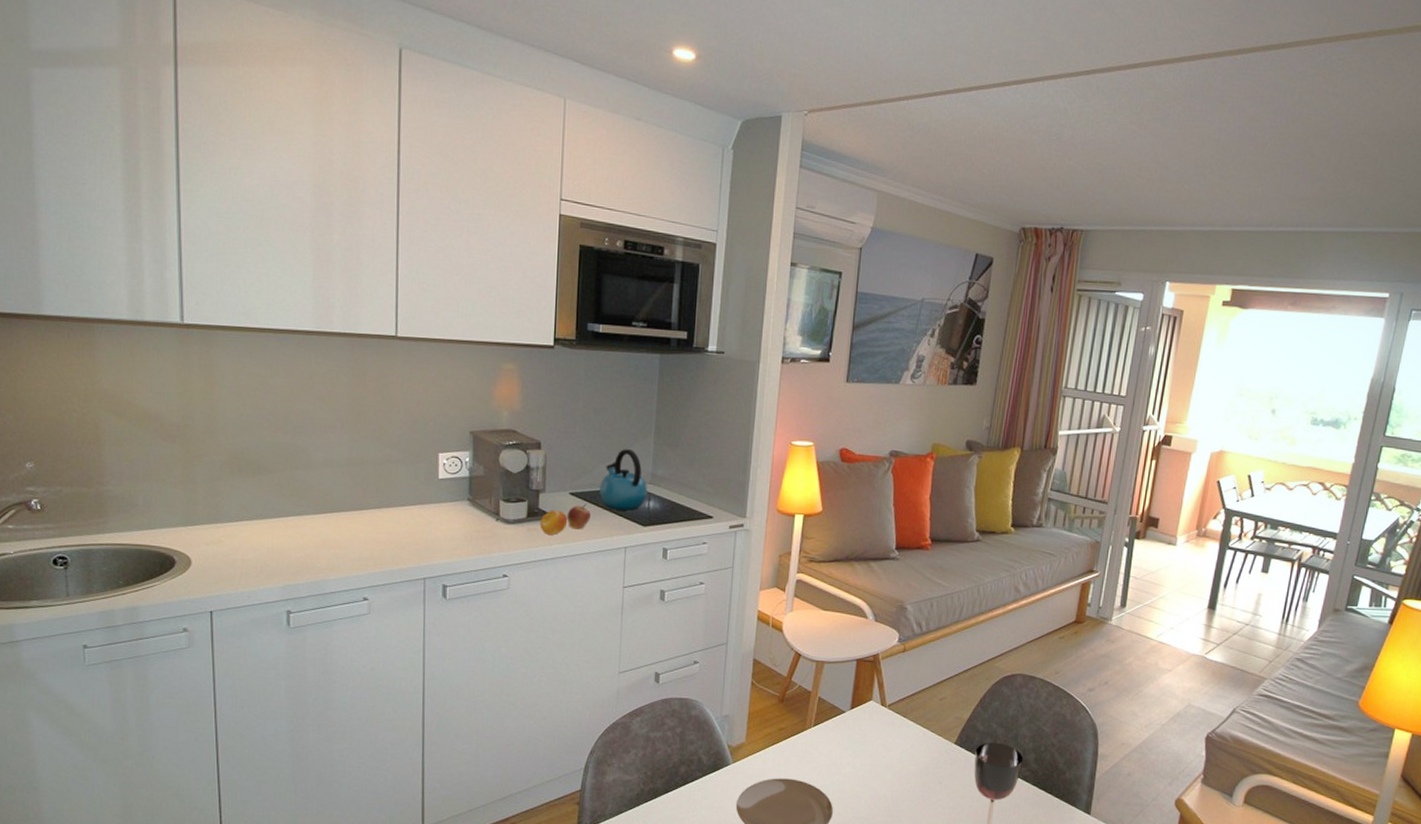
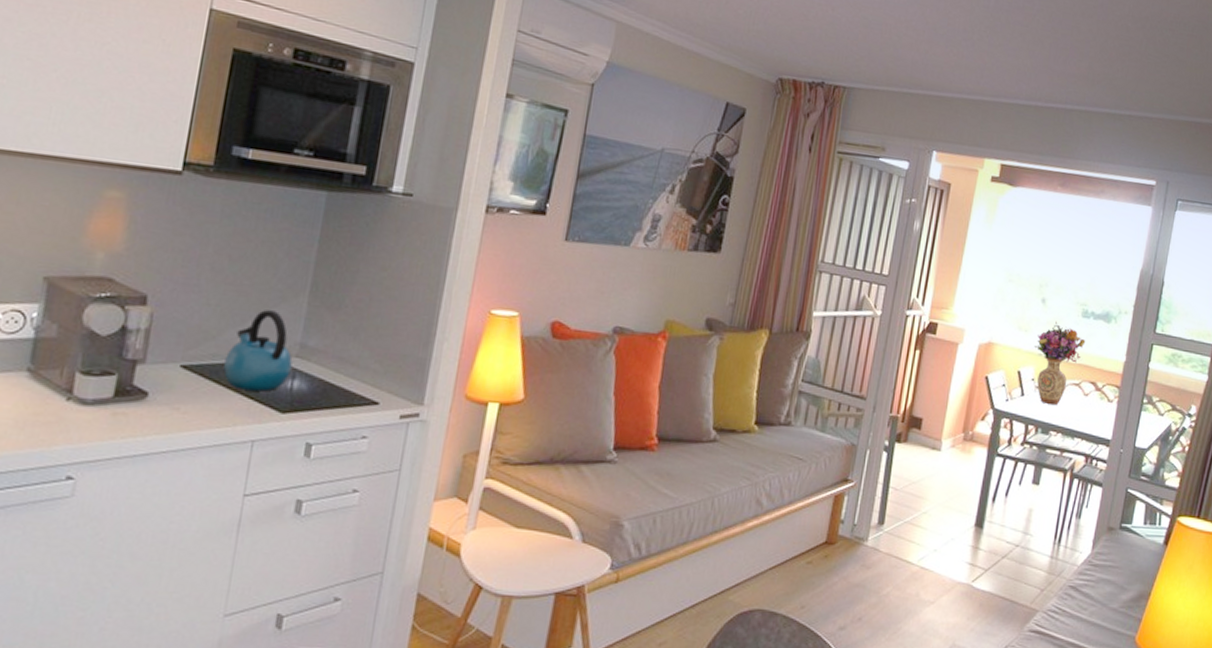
fruit: present [540,510,568,535] -> none [131,388,174,422]
fruit: present [567,504,591,530] -> none [172,381,208,416]
flower arrangement: none [1264,429,1315,503] -> present [1034,321,1086,405]

